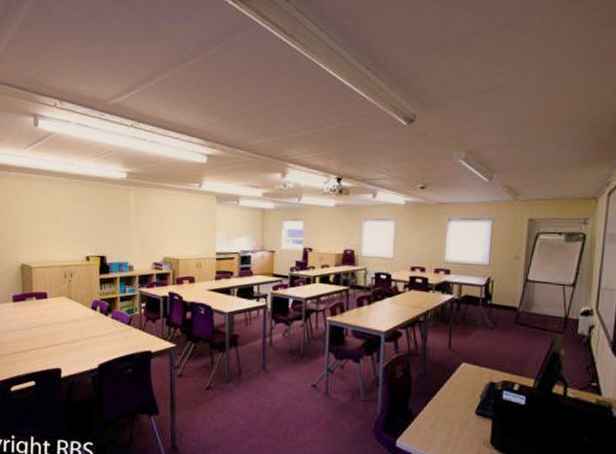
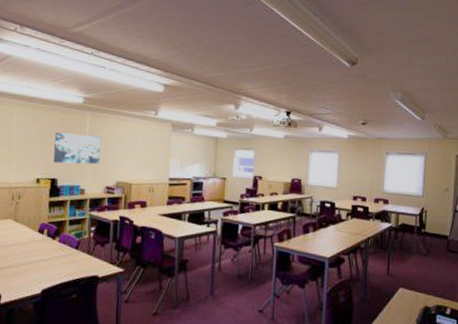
wall art: none [100,209,147,241] -> present [53,132,101,165]

